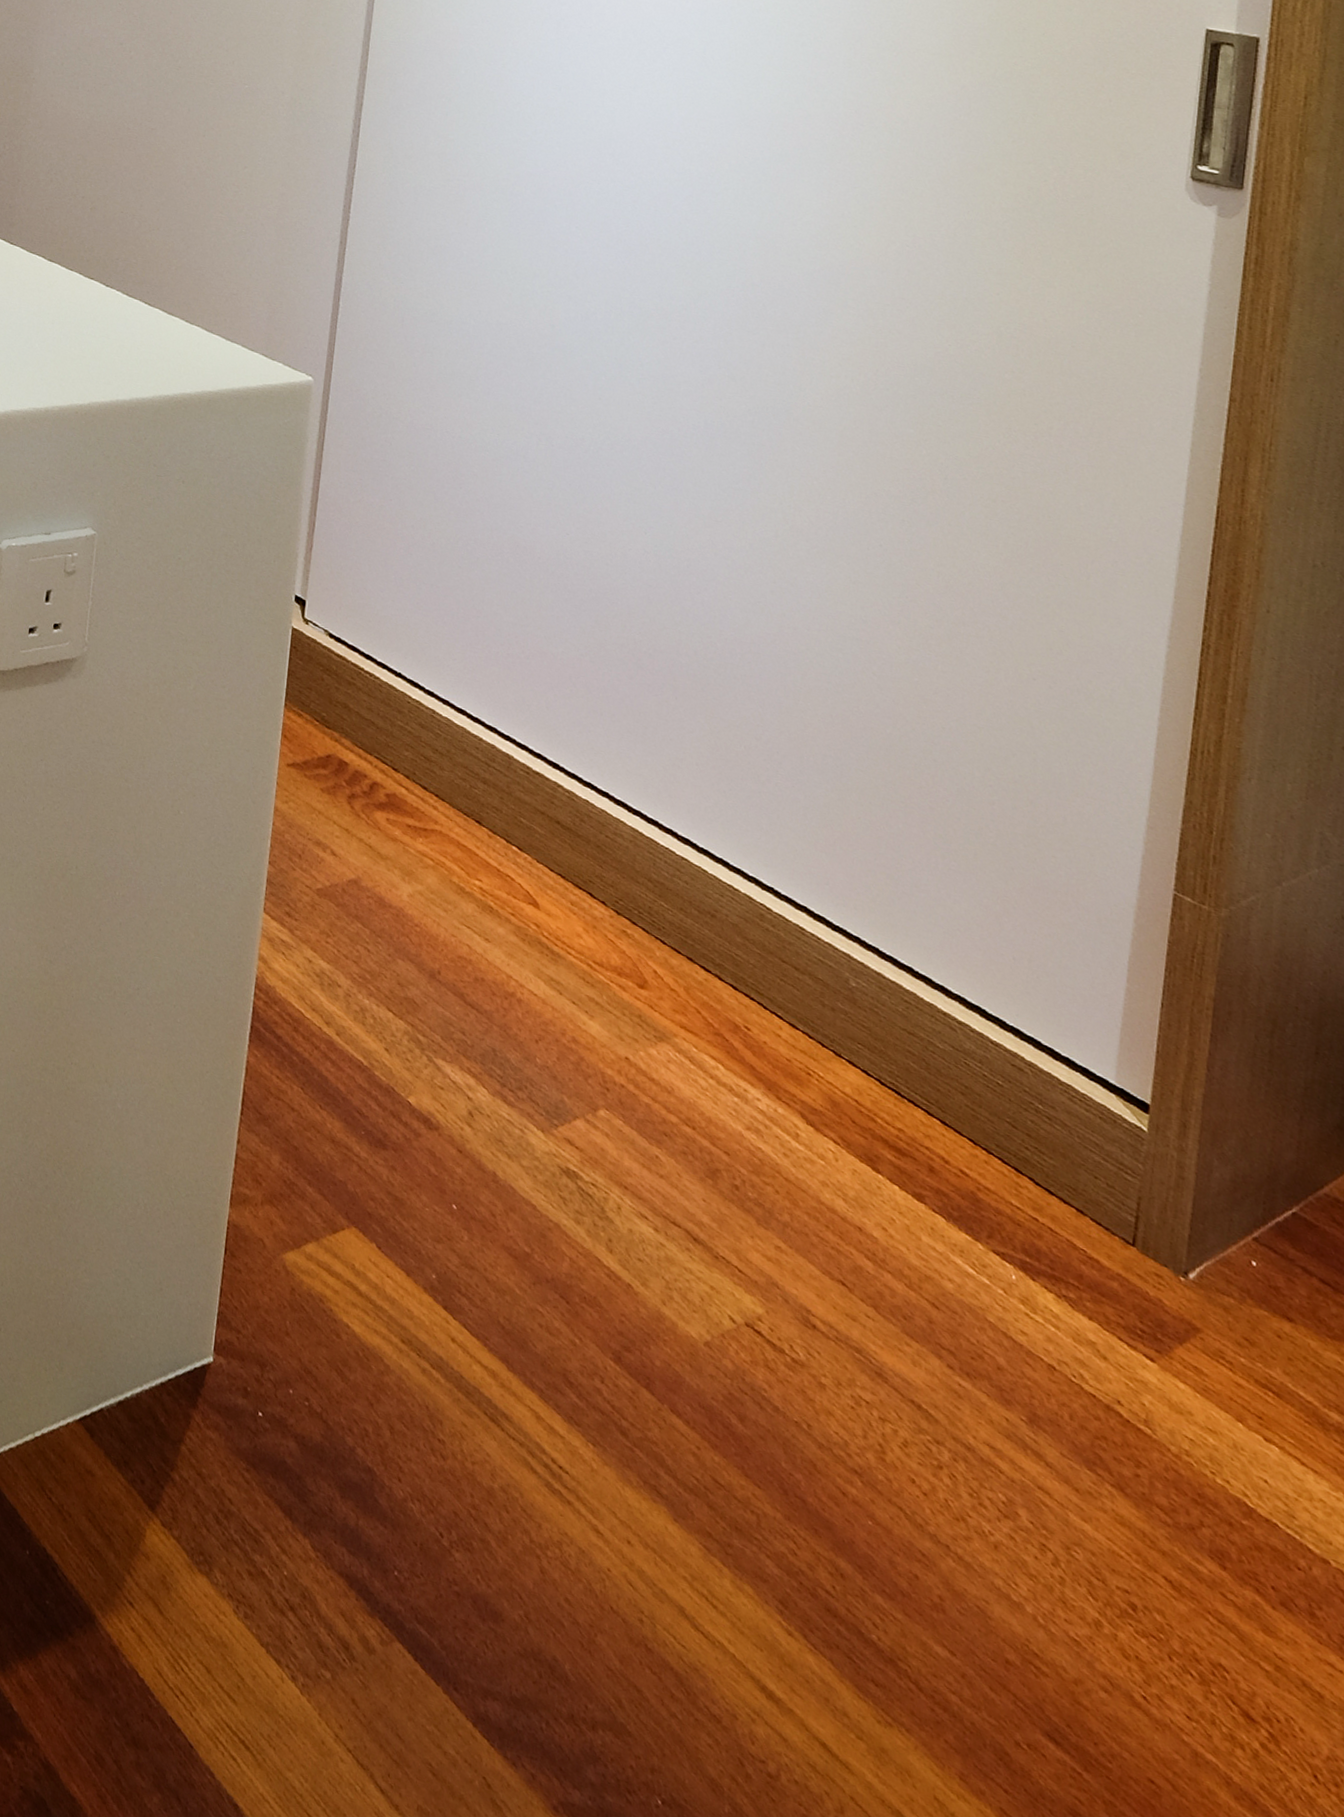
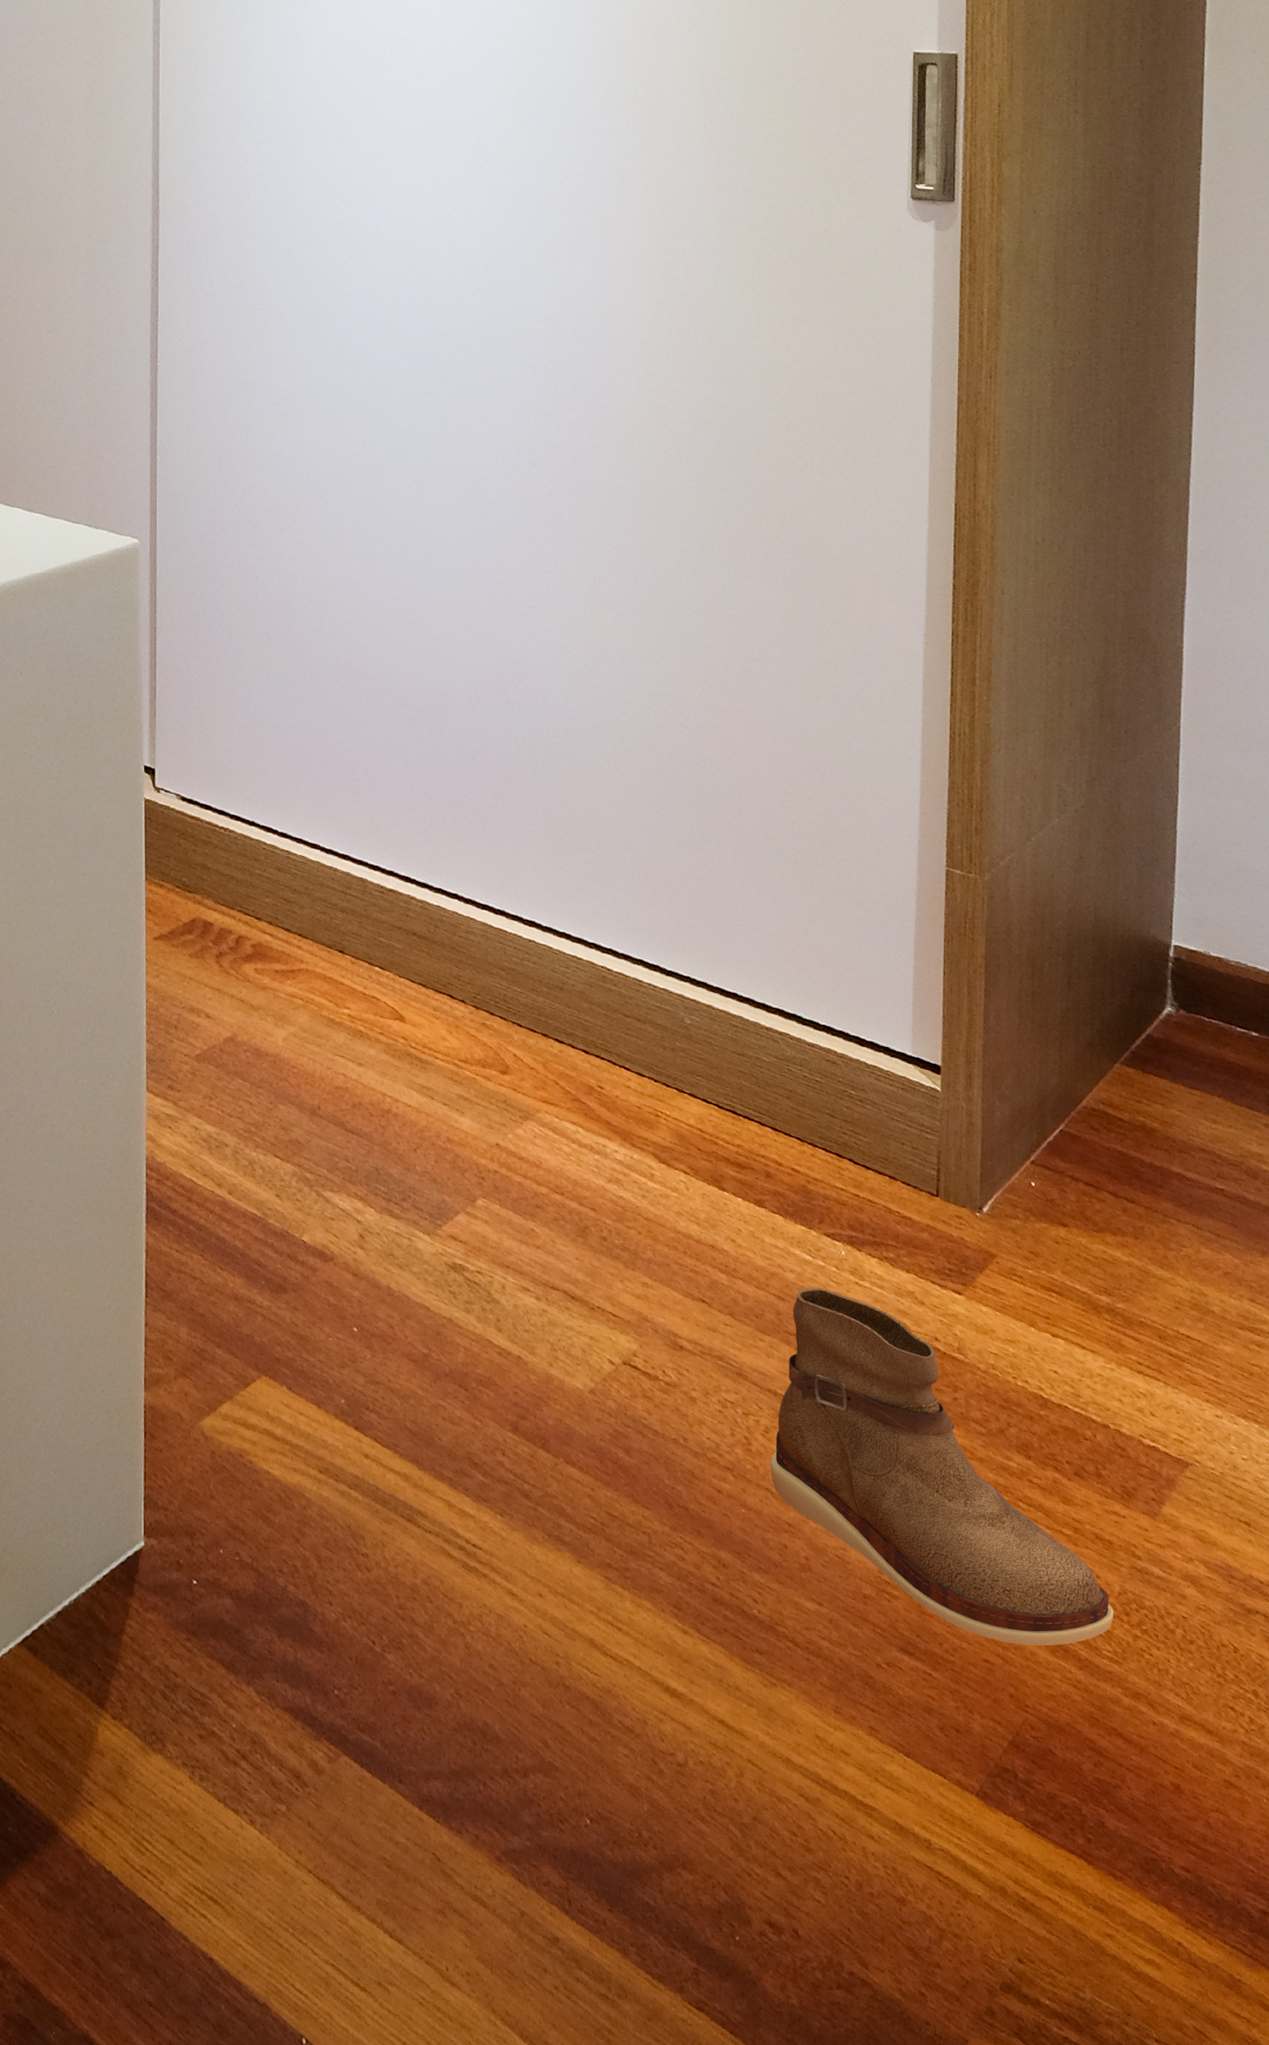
boot: none [905,1303,1319,1799] -> present [770,1287,1114,1646]

